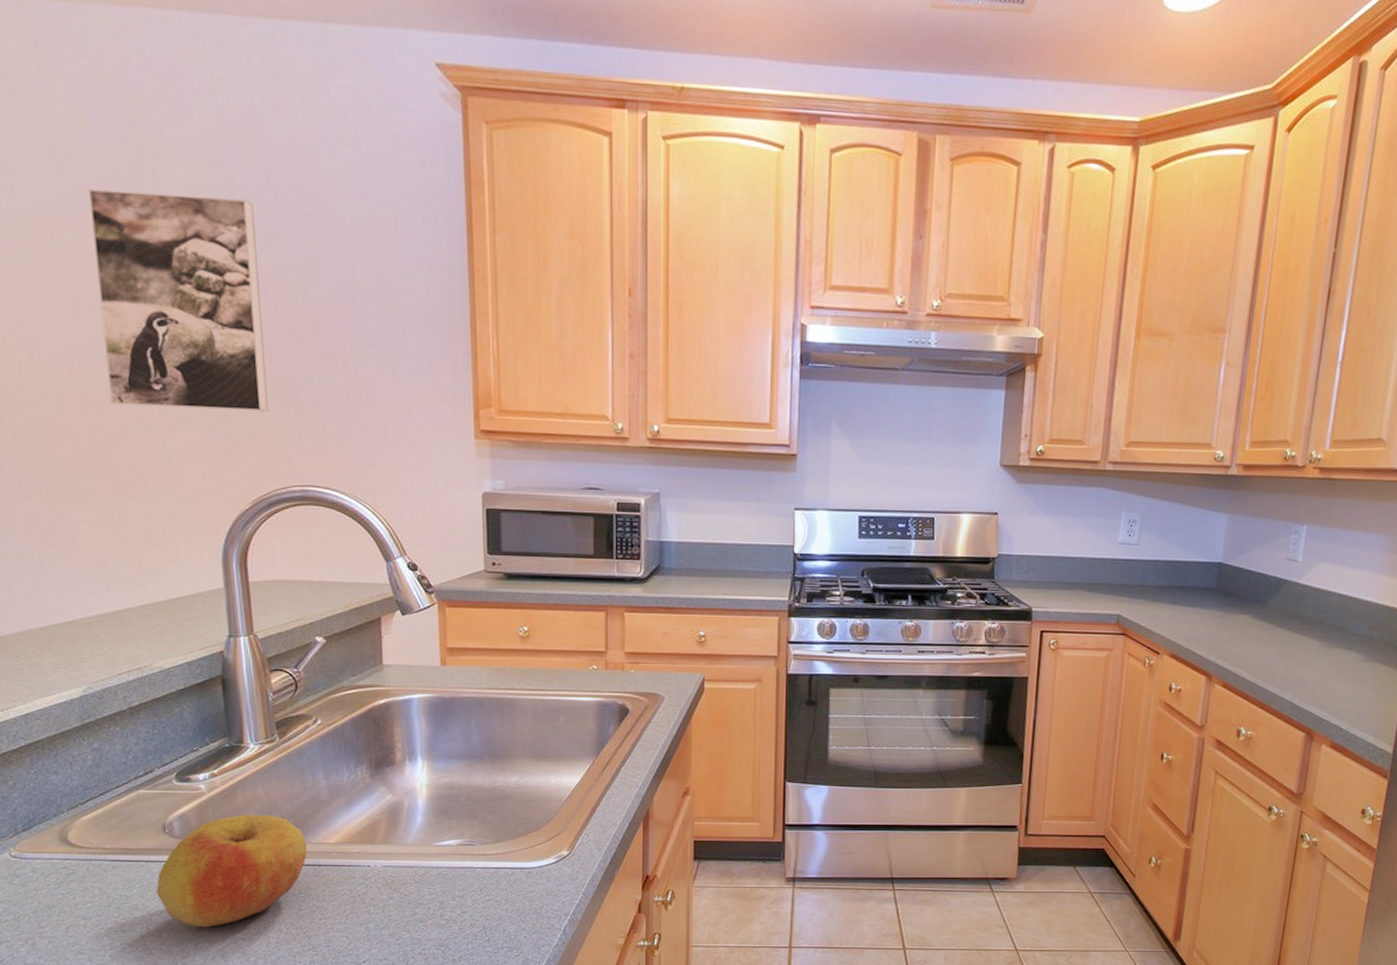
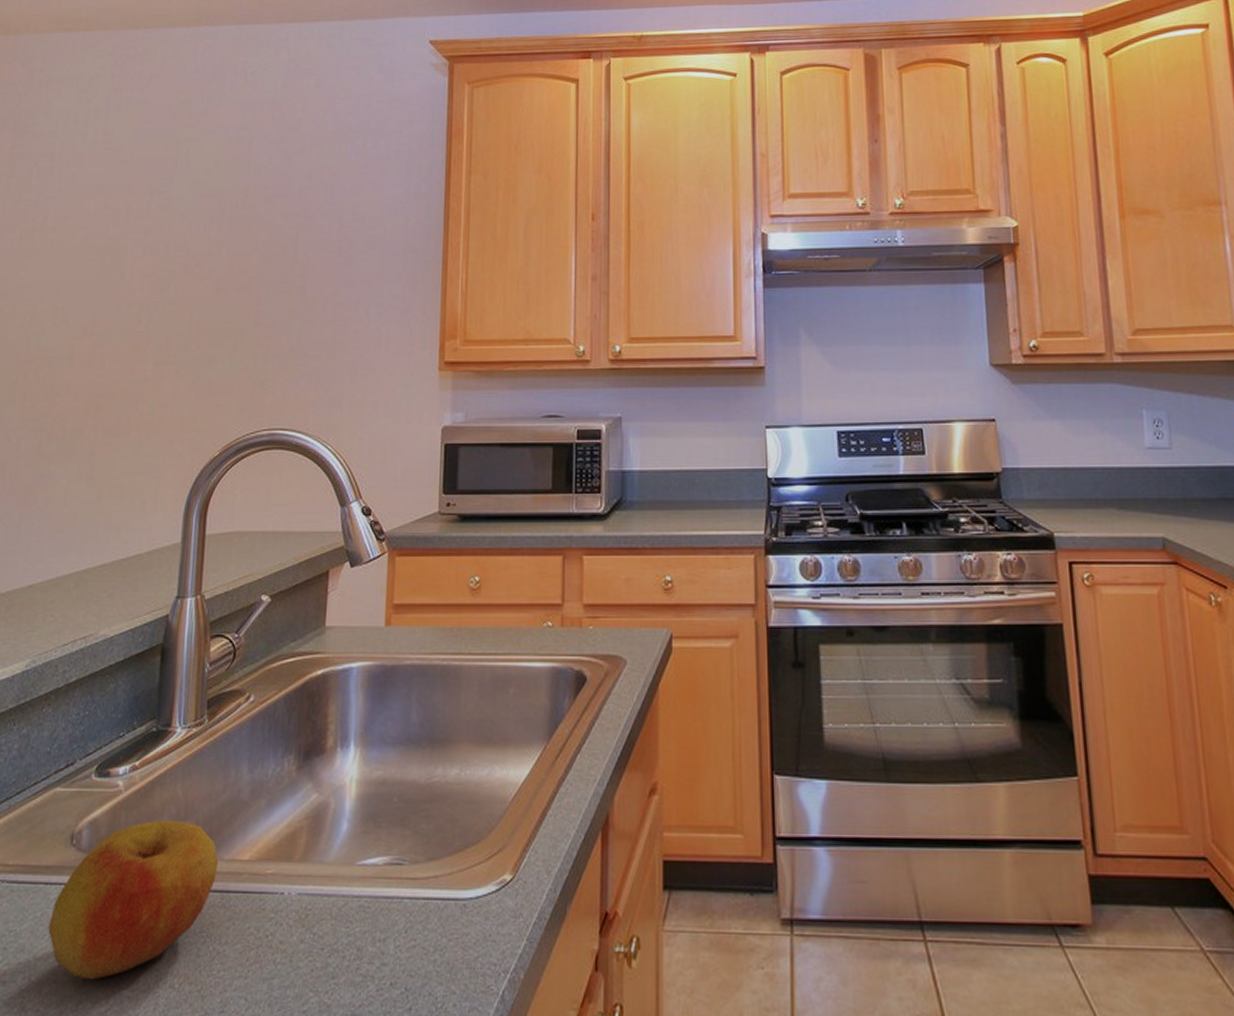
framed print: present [88,188,268,412] -> none [112,167,264,360]

